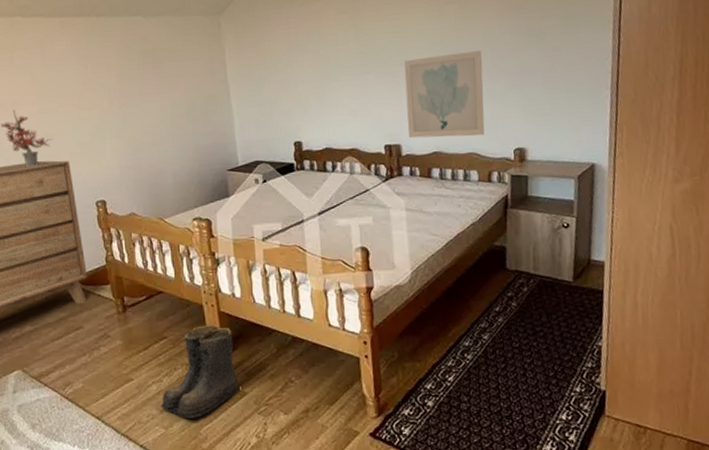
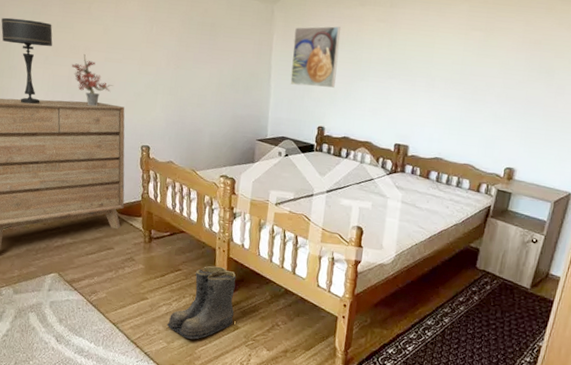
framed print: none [248,27,304,101] -> present [290,26,341,88]
wall art: present [404,50,485,139] -> none [416,73,496,151]

